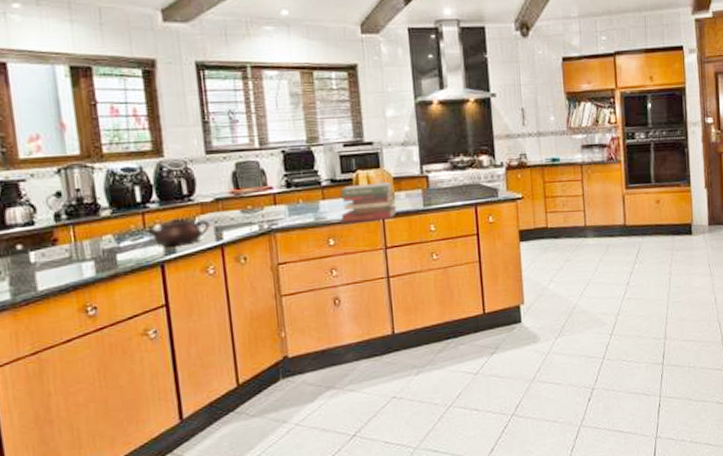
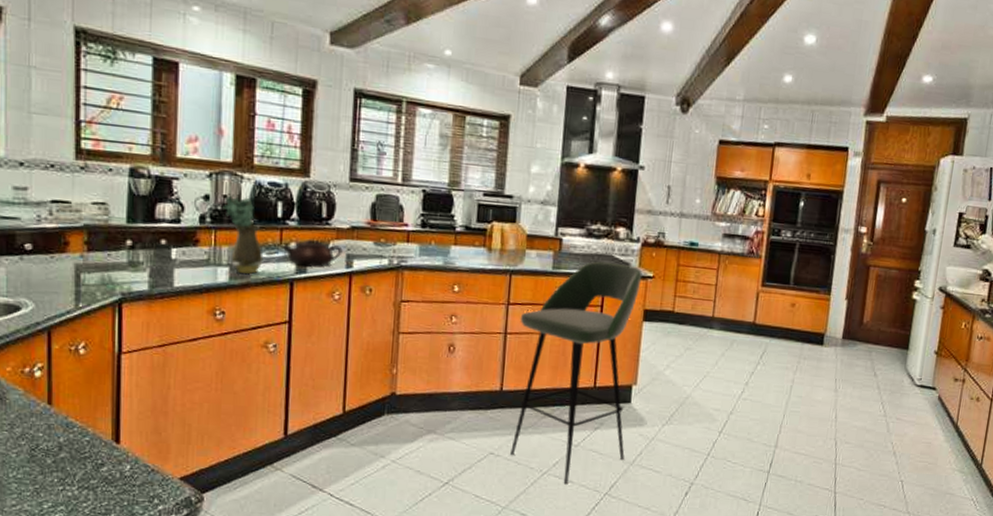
vase: none [77,186,129,265] -> present [223,194,264,274]
books: present [340,181,397,223] -> none [469,235,526,276]
bar stool: none [400,190,524,414] -> present [510,261,643,485]

